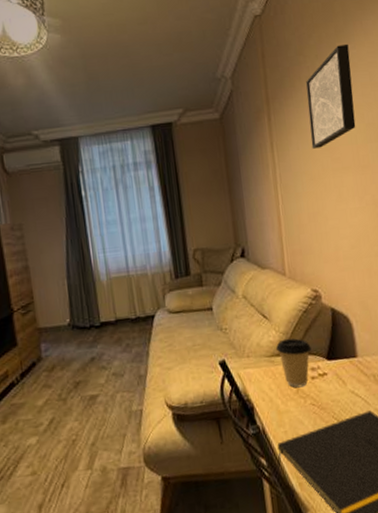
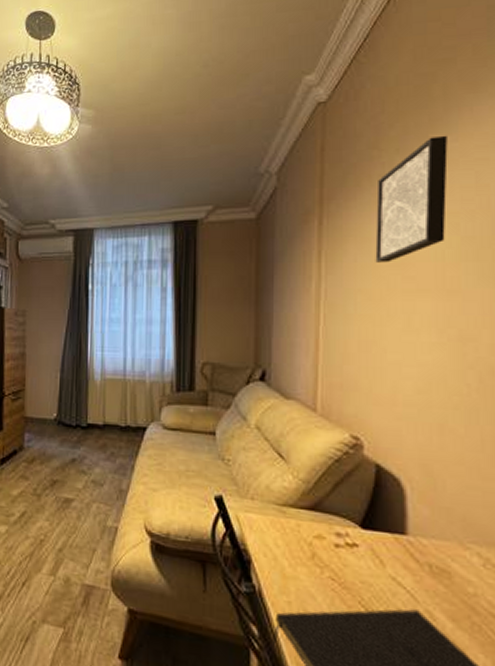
coffee cup: present [276,338,312,388] -> none [291,488,340,554]

